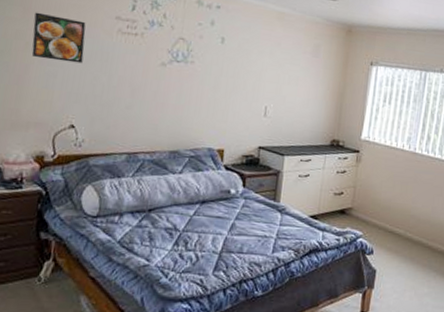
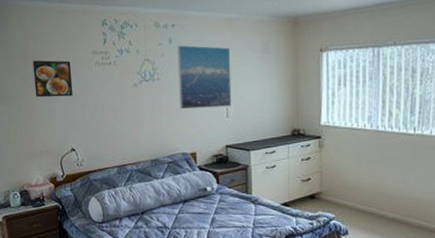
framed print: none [212,29,279,106] -> present [177,45,232,110]

